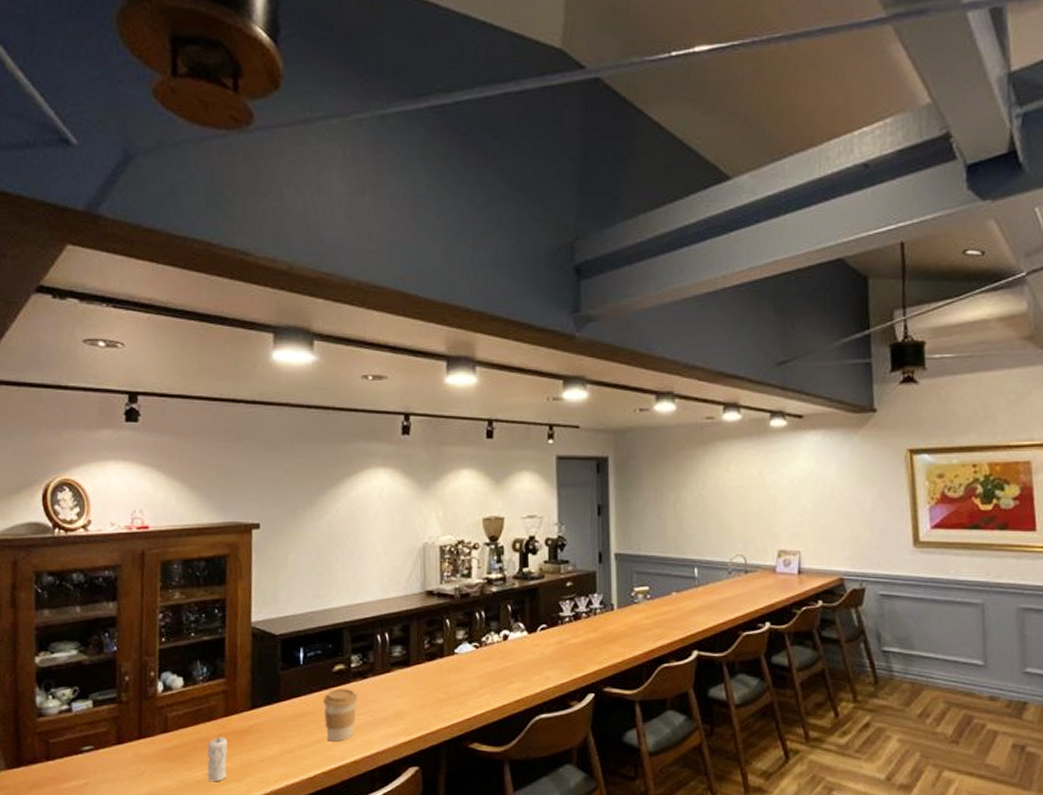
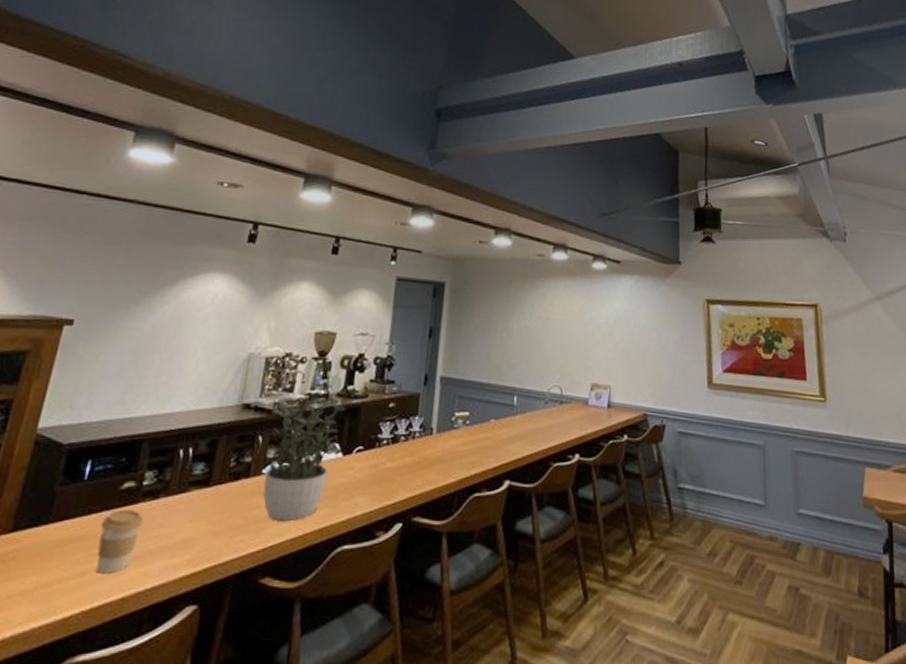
potted plant: none [456,574,523,695] -> present [263,390,345,522]

